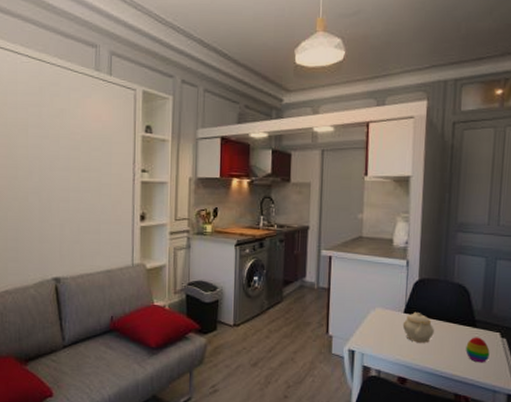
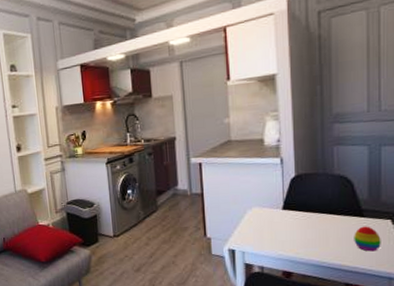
teapot: present [402,311,434,344] -> none [282,207,317,238]

